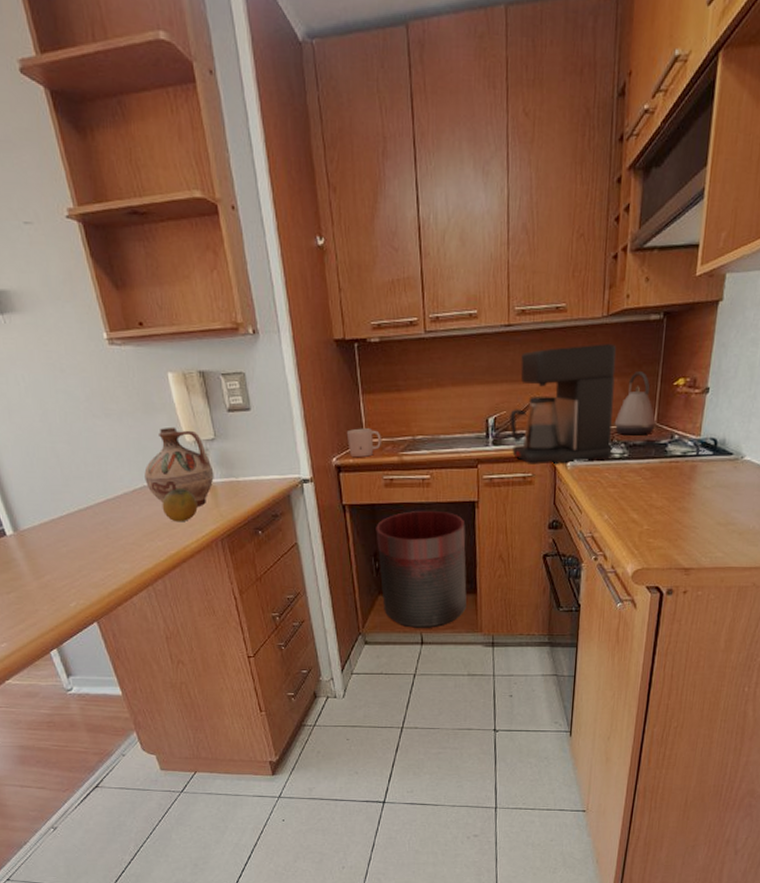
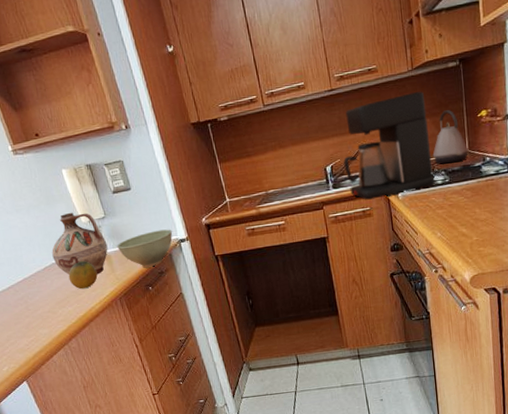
bowl: none [224,464,295,508] -> present [116,229,173,268]
mug: present [346,428,381,458] -> none [210,190,241,216]
trash can: present [376,510,467,628] -> none [245,249,331,352]

